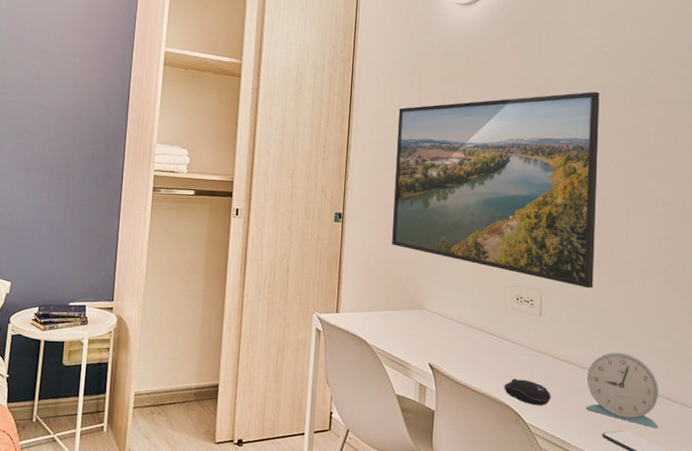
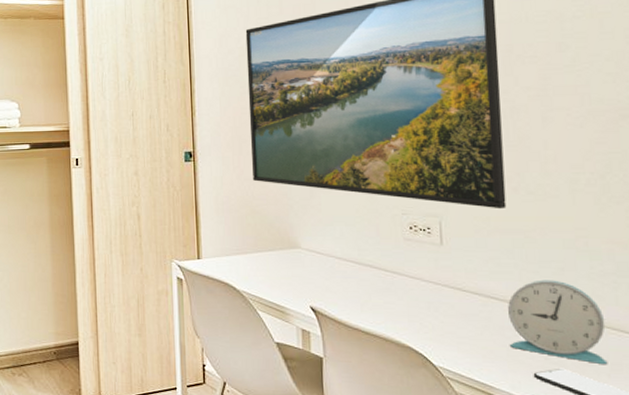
computer mouse: present [504,378,551,406] -> none [403,317,464,346]

